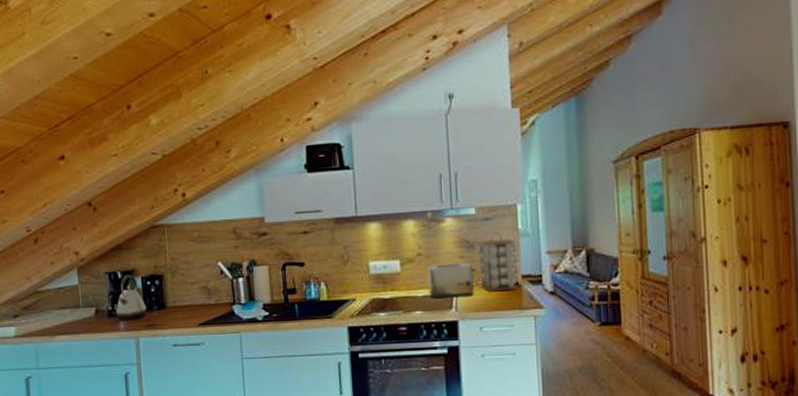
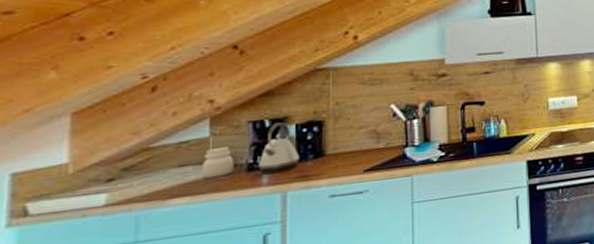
jar: none [76,293,98,321] -> present [202,146,234,179]

